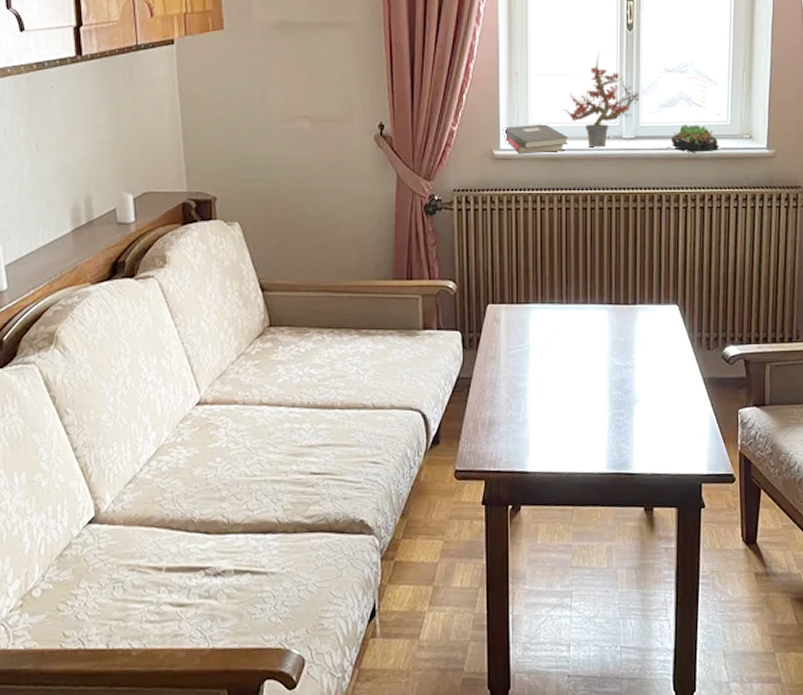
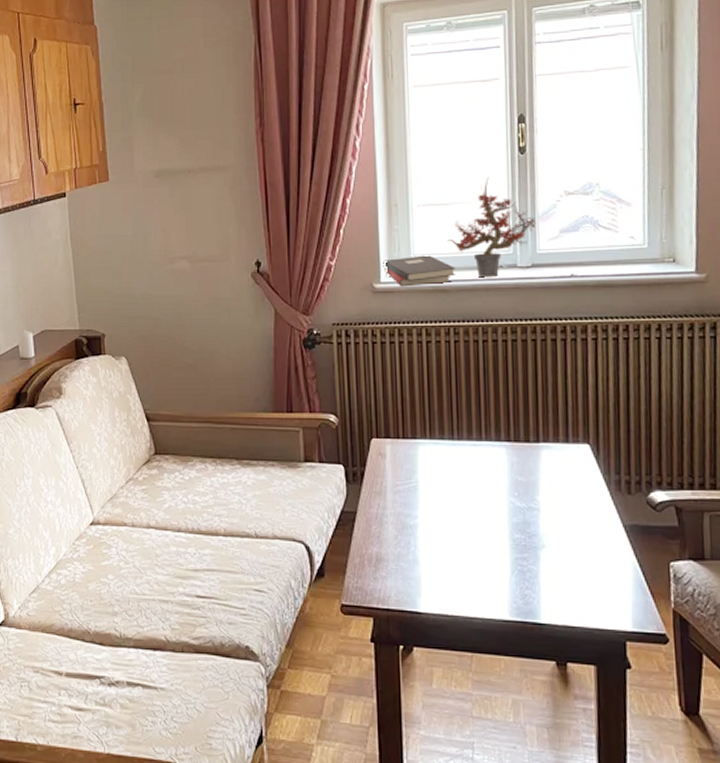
succulent plant: present [670,124,719,153] -> none [574,249,635,279]

